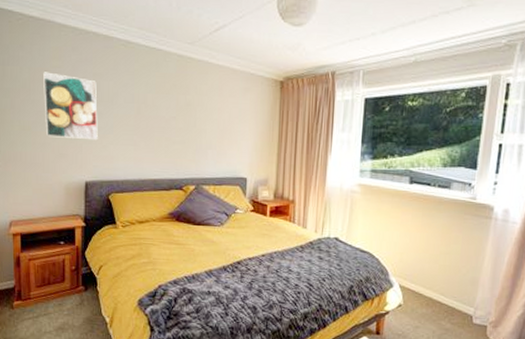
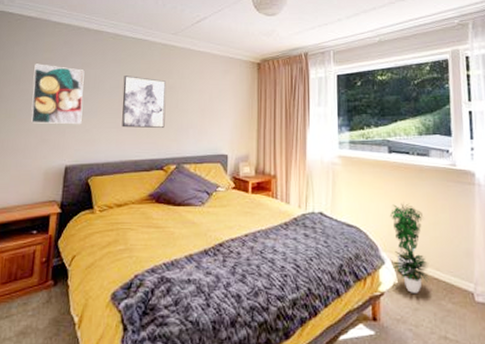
wall art: none [138,89,184,147] -> present [122,76,167,128]
potted plant: none [400,233,436,314] -> present [389,203,429,293]

